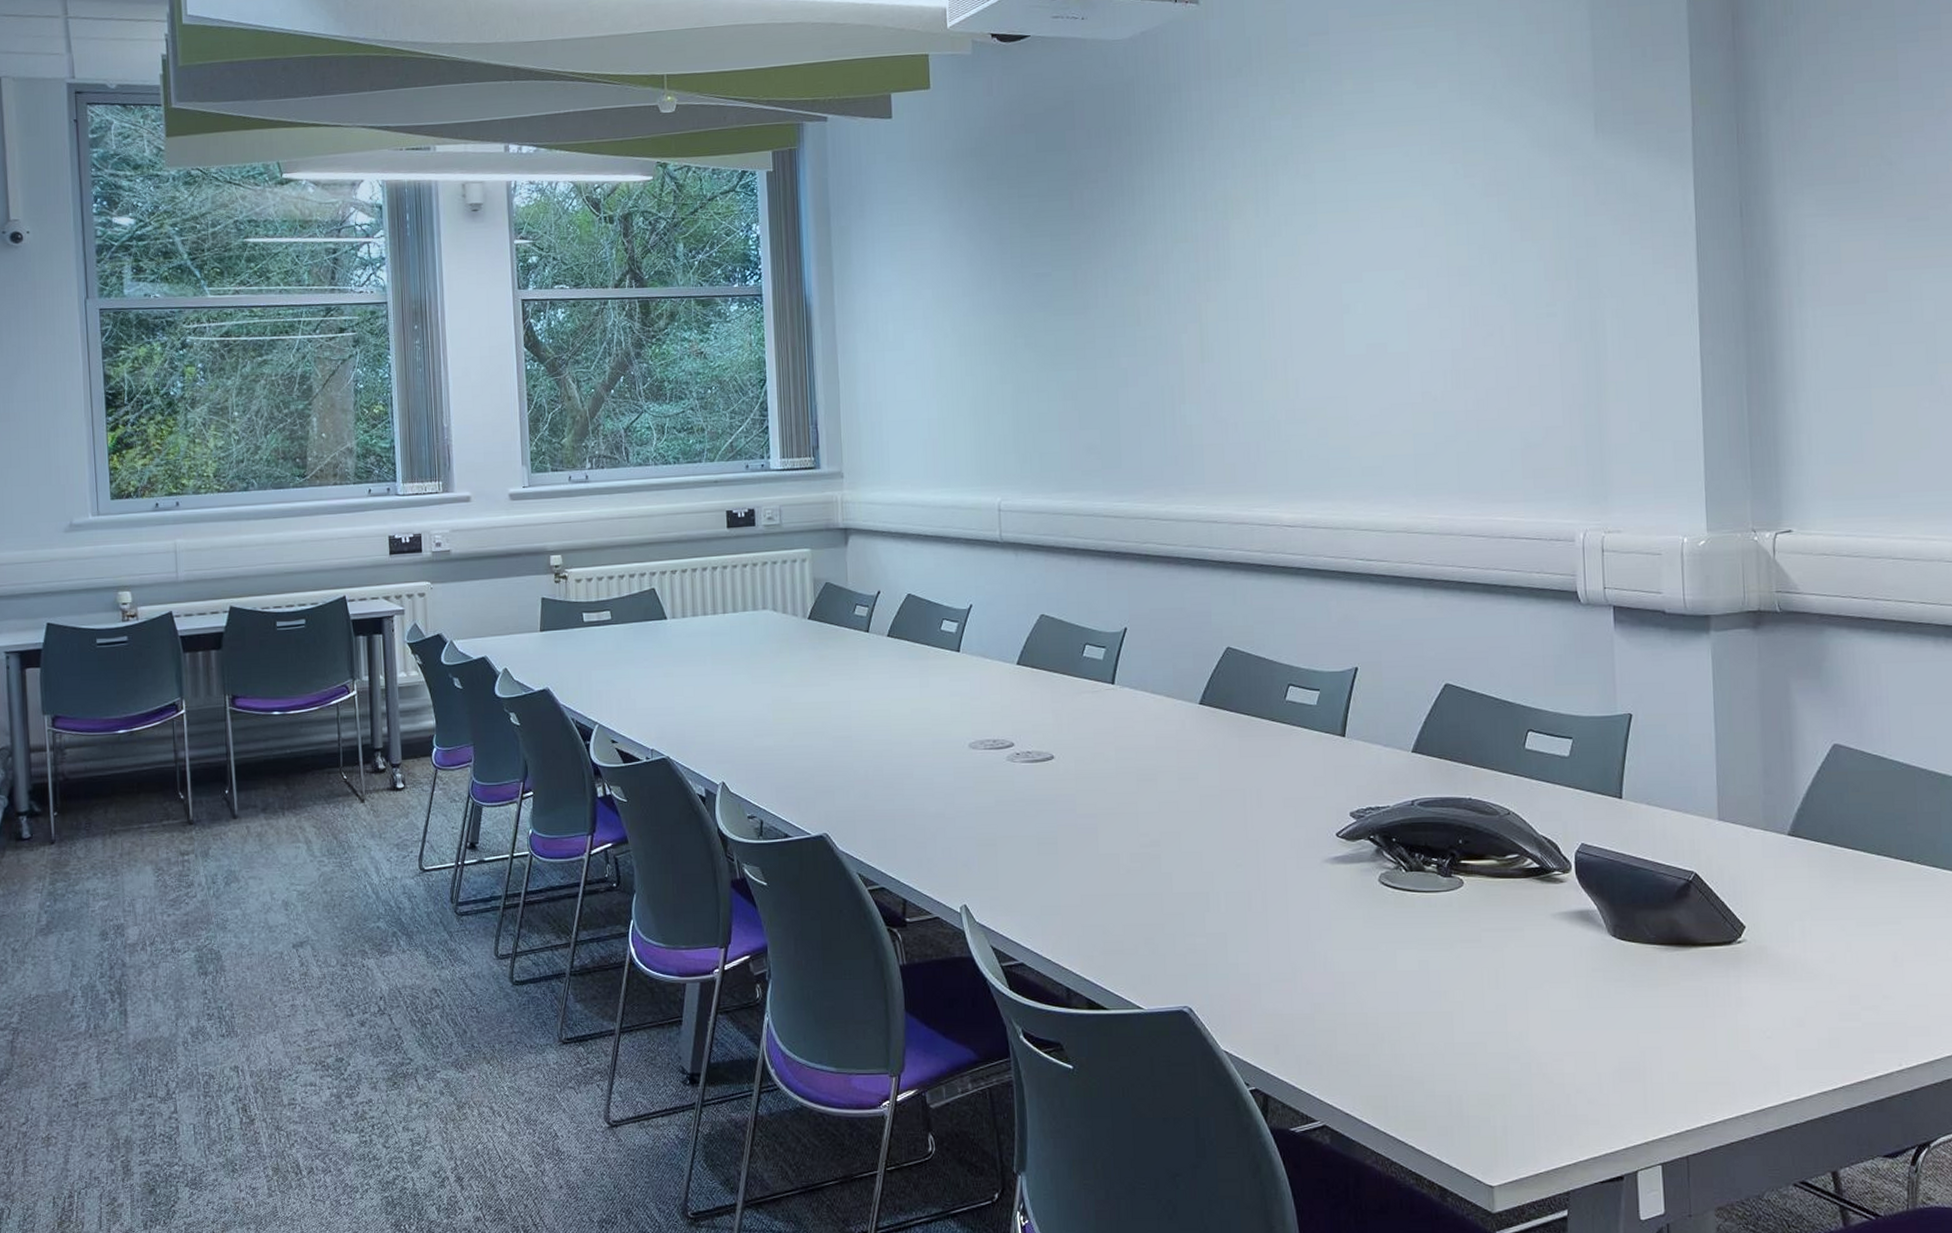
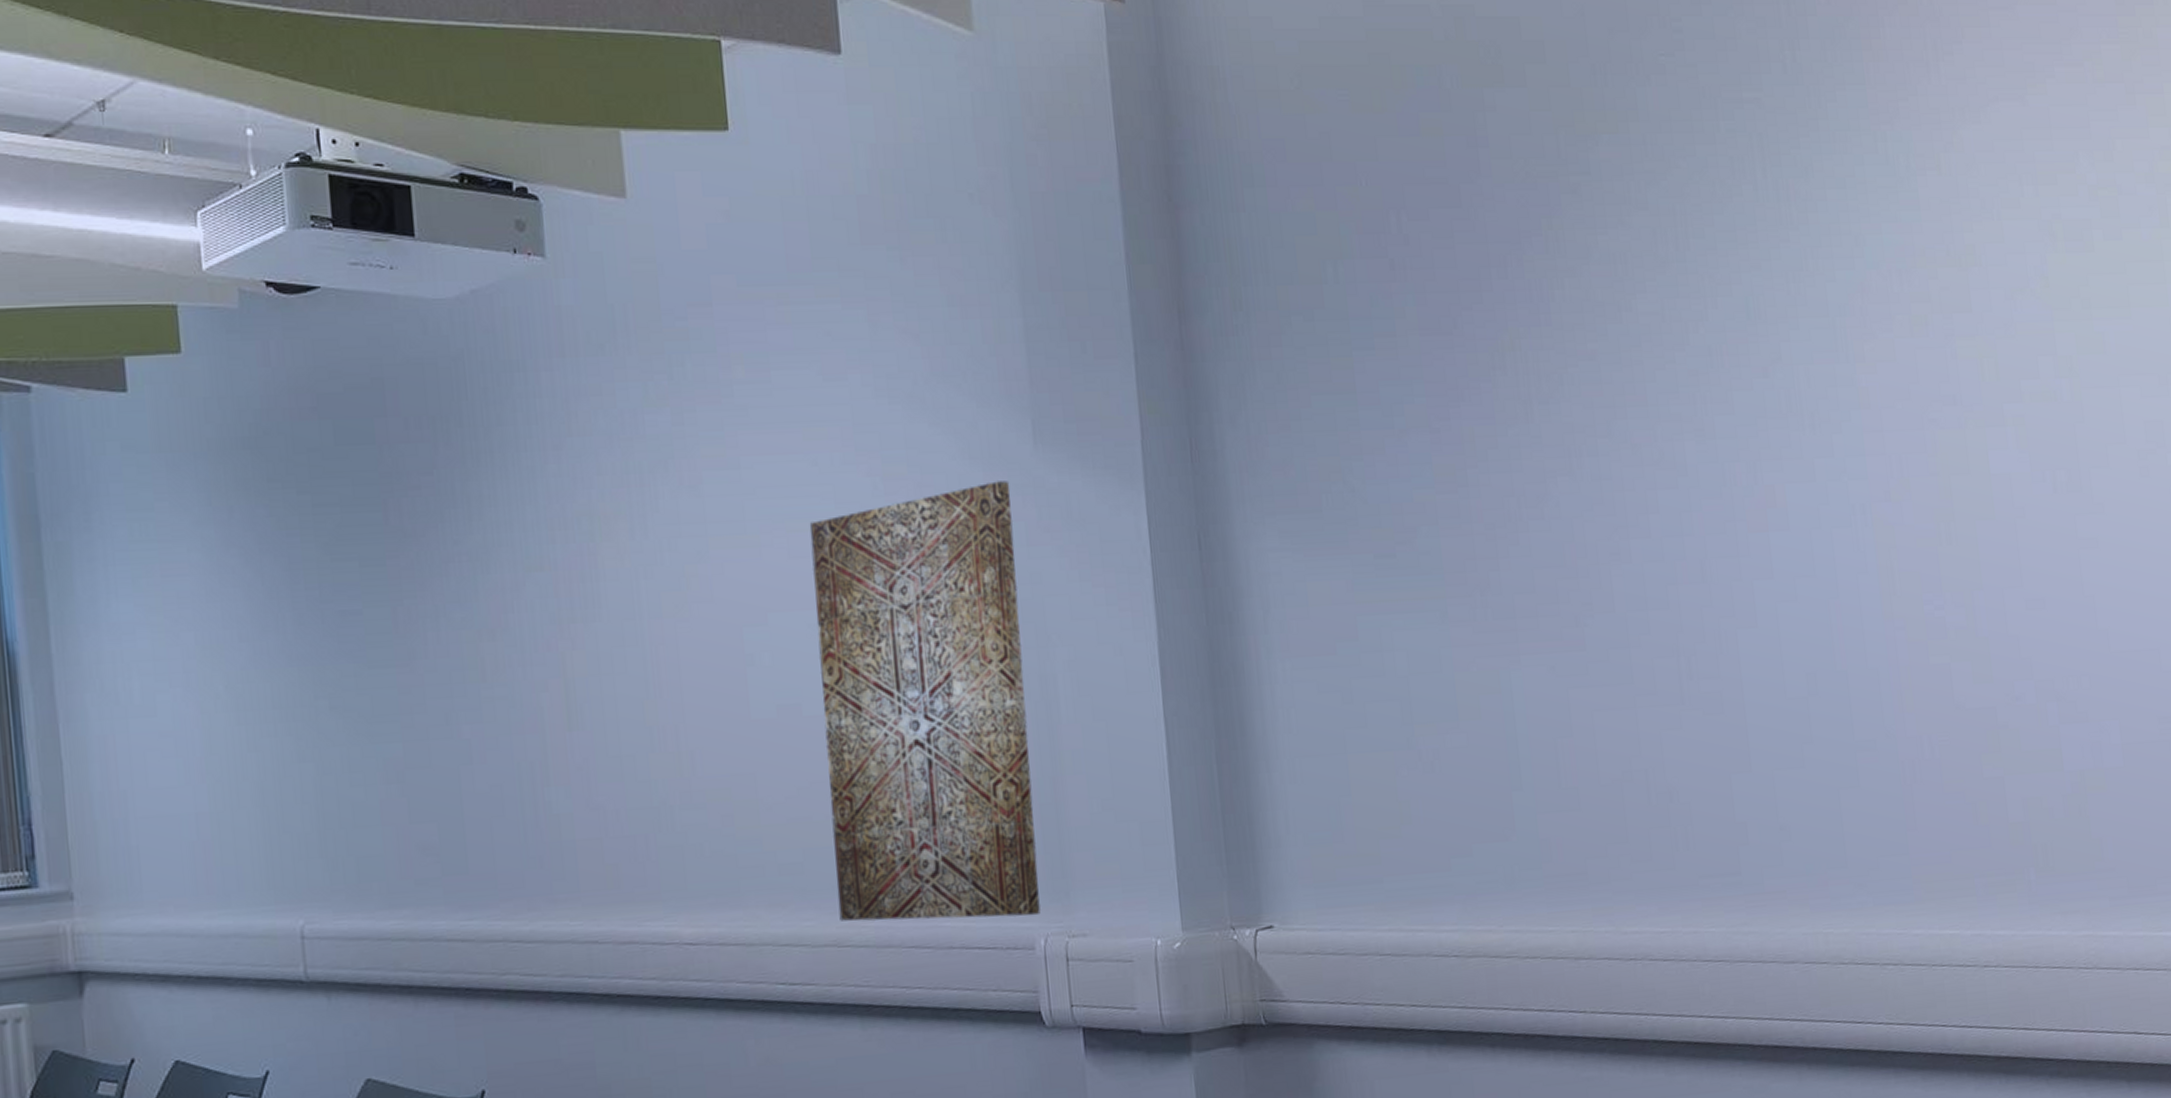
wall art: none [1400,164,1581,515] -> present [809,481,1041,921]

